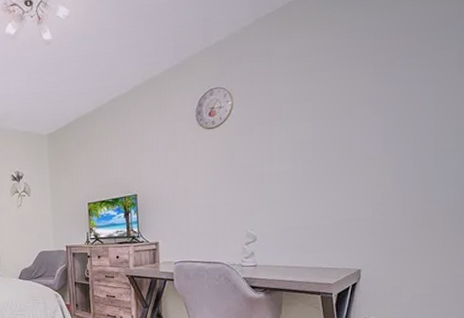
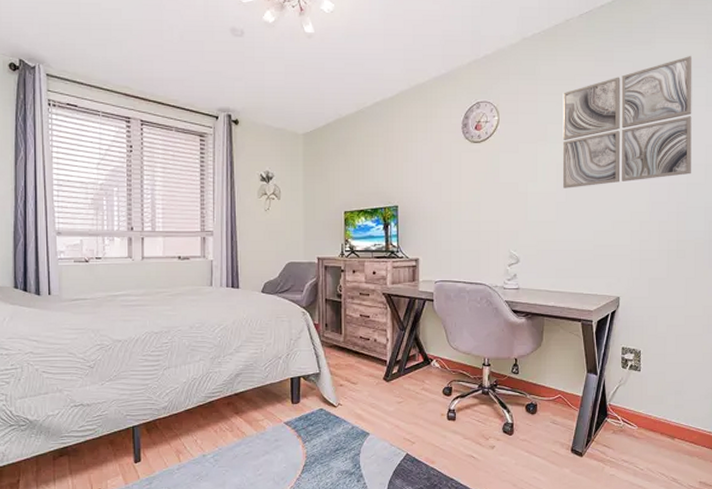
wall art: none [298,17,443,166] -> present [562,56,693,188]

